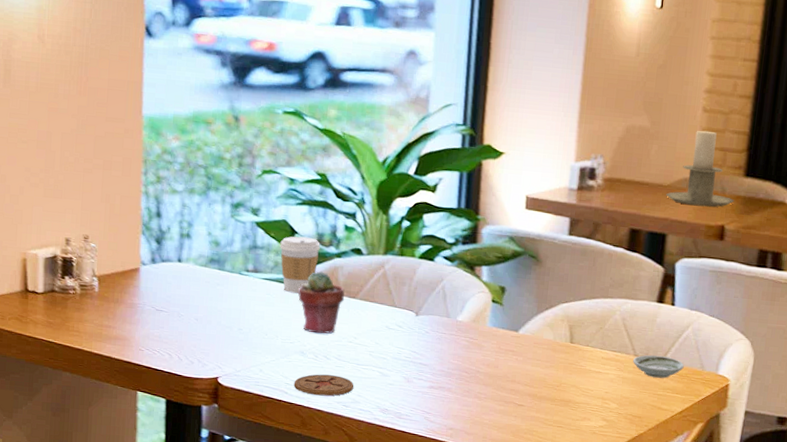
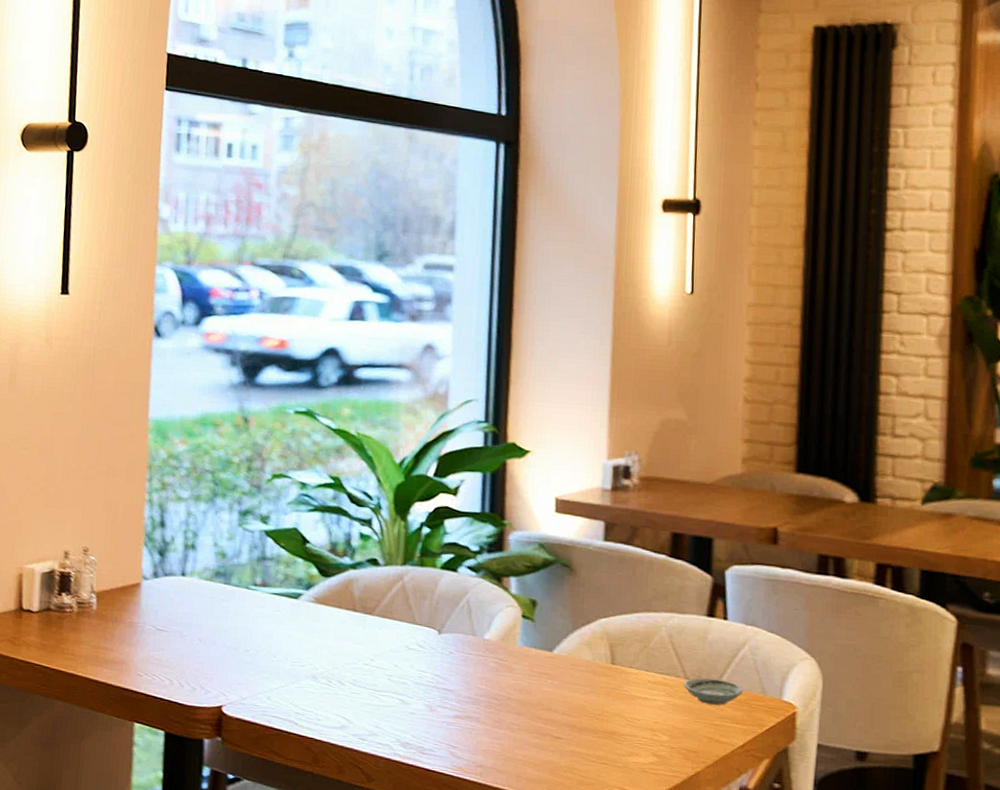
coffee cup: present [280,236,320,294] -> none [290,545,334,610]
coaster: present [293,374,354,396] -> none [304,701,371,728]
potted succulent: present [298,271,346,334] -> none [309,584,361,656]
candle holder: present [665,130,734,207] -> none [708,423,786,508]

